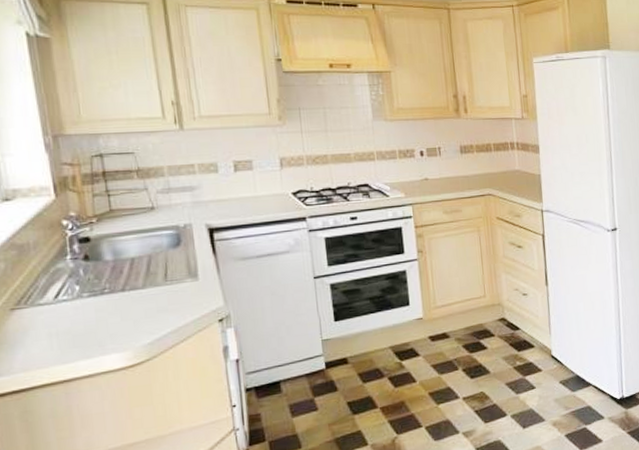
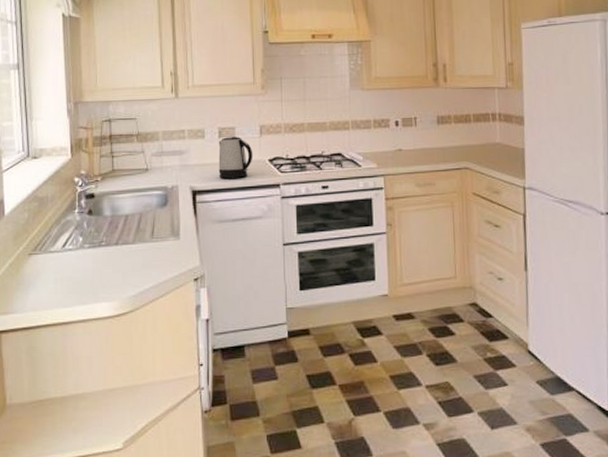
kettle: none [234,170,275,214] -> present [218,137,253,179]

